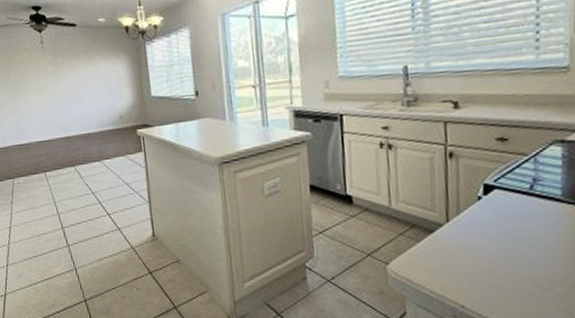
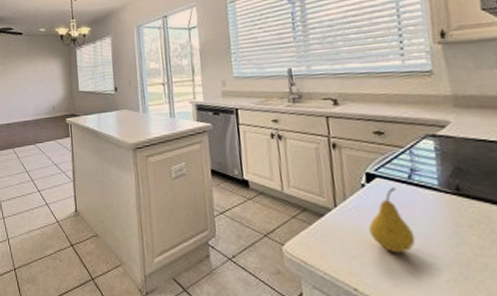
fruit: none [482,199,531,269] -> present [368,187,416,254]

